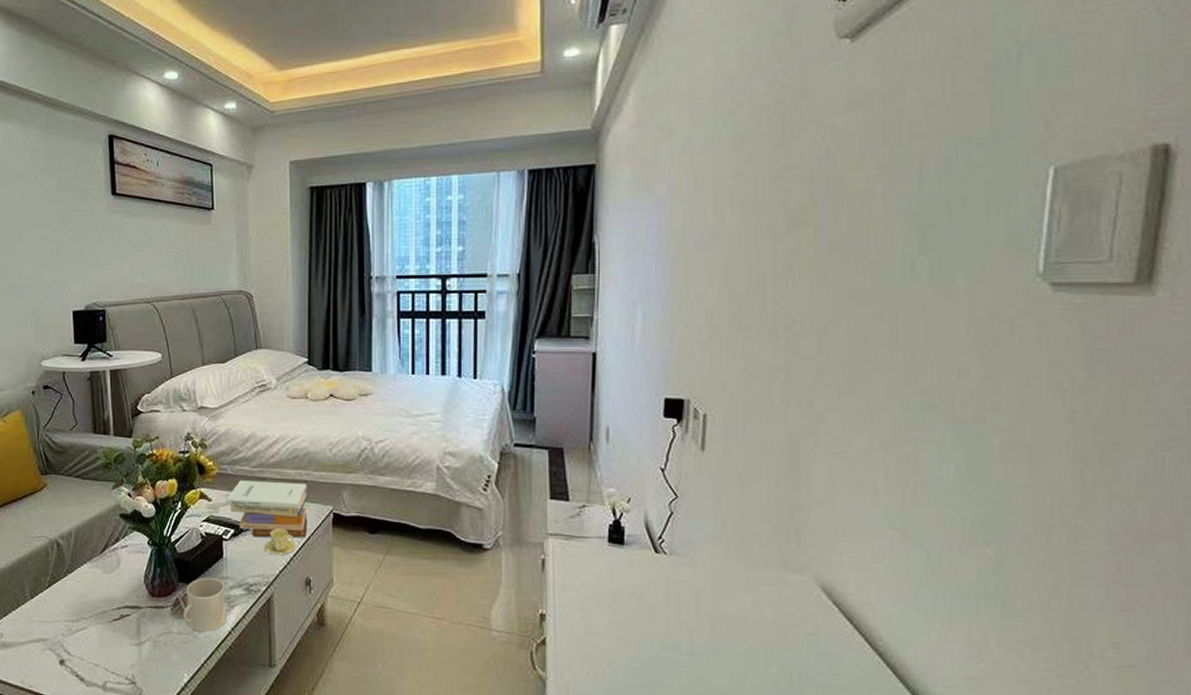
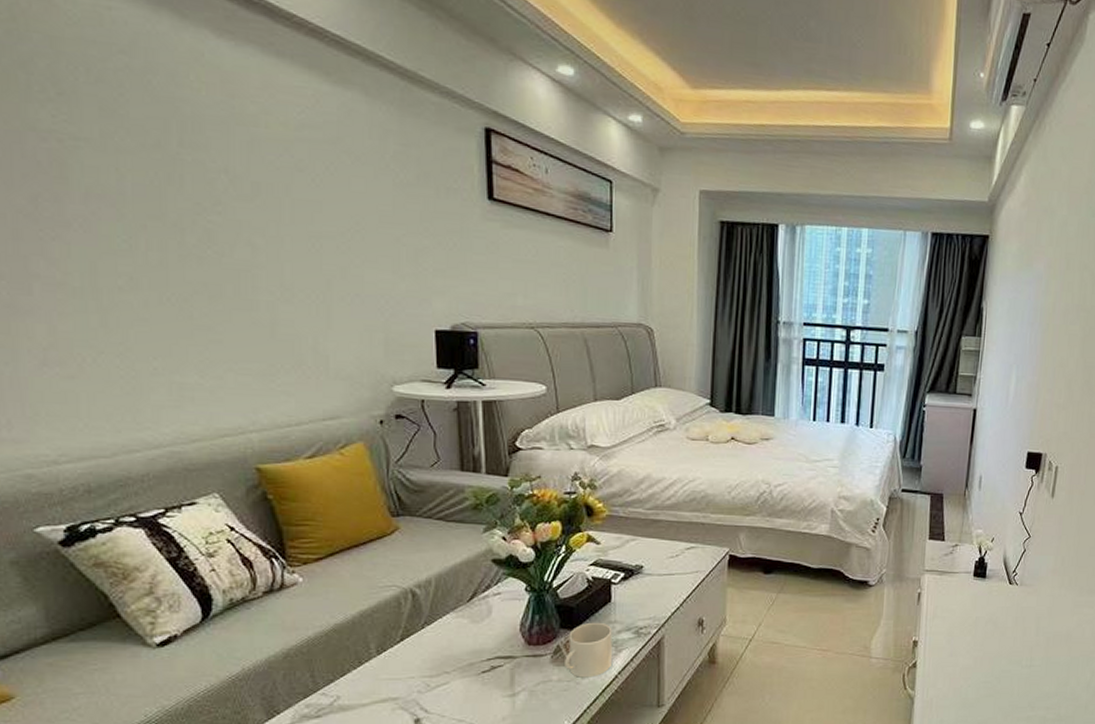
books: present [225,480,308,538] -> none [615,523,704,581]
cup and saucer: present [263,529,295,555] -> none [655,571,689,598]

